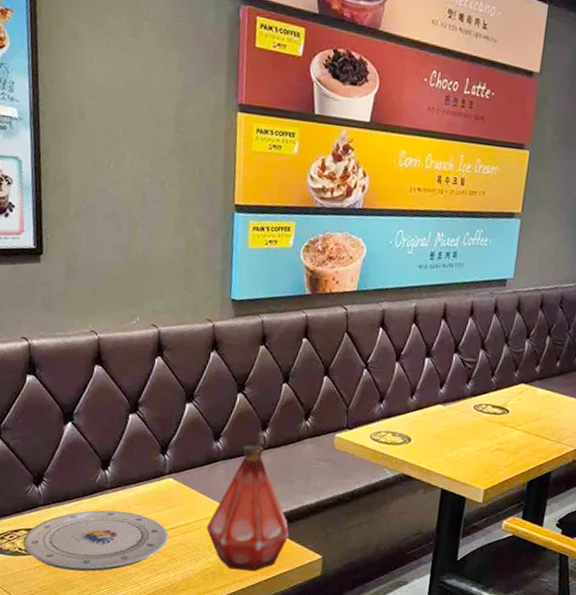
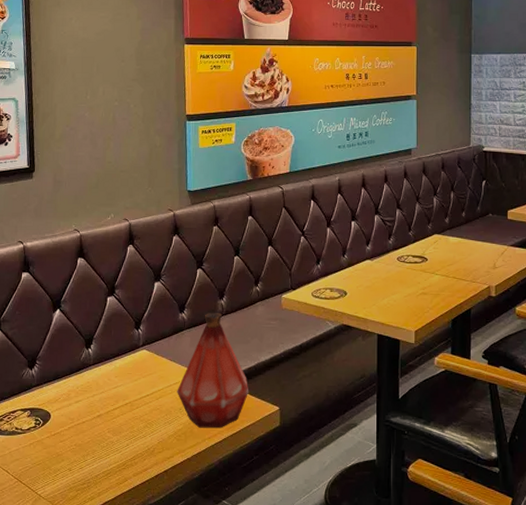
plate: present [23,510,168,572] -> none [19,384,144,444]

